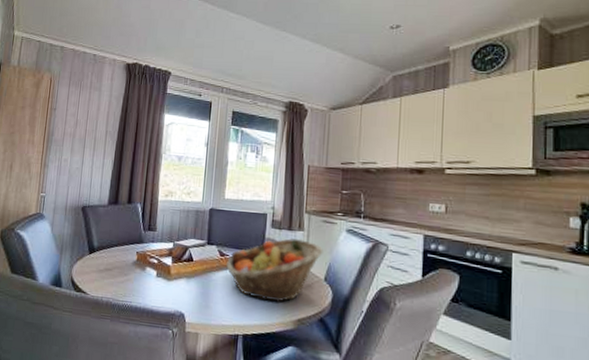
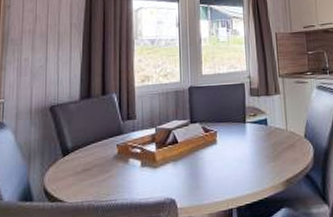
fruit basket: present [226,238,323,302] -> none [212,101,300,169]

